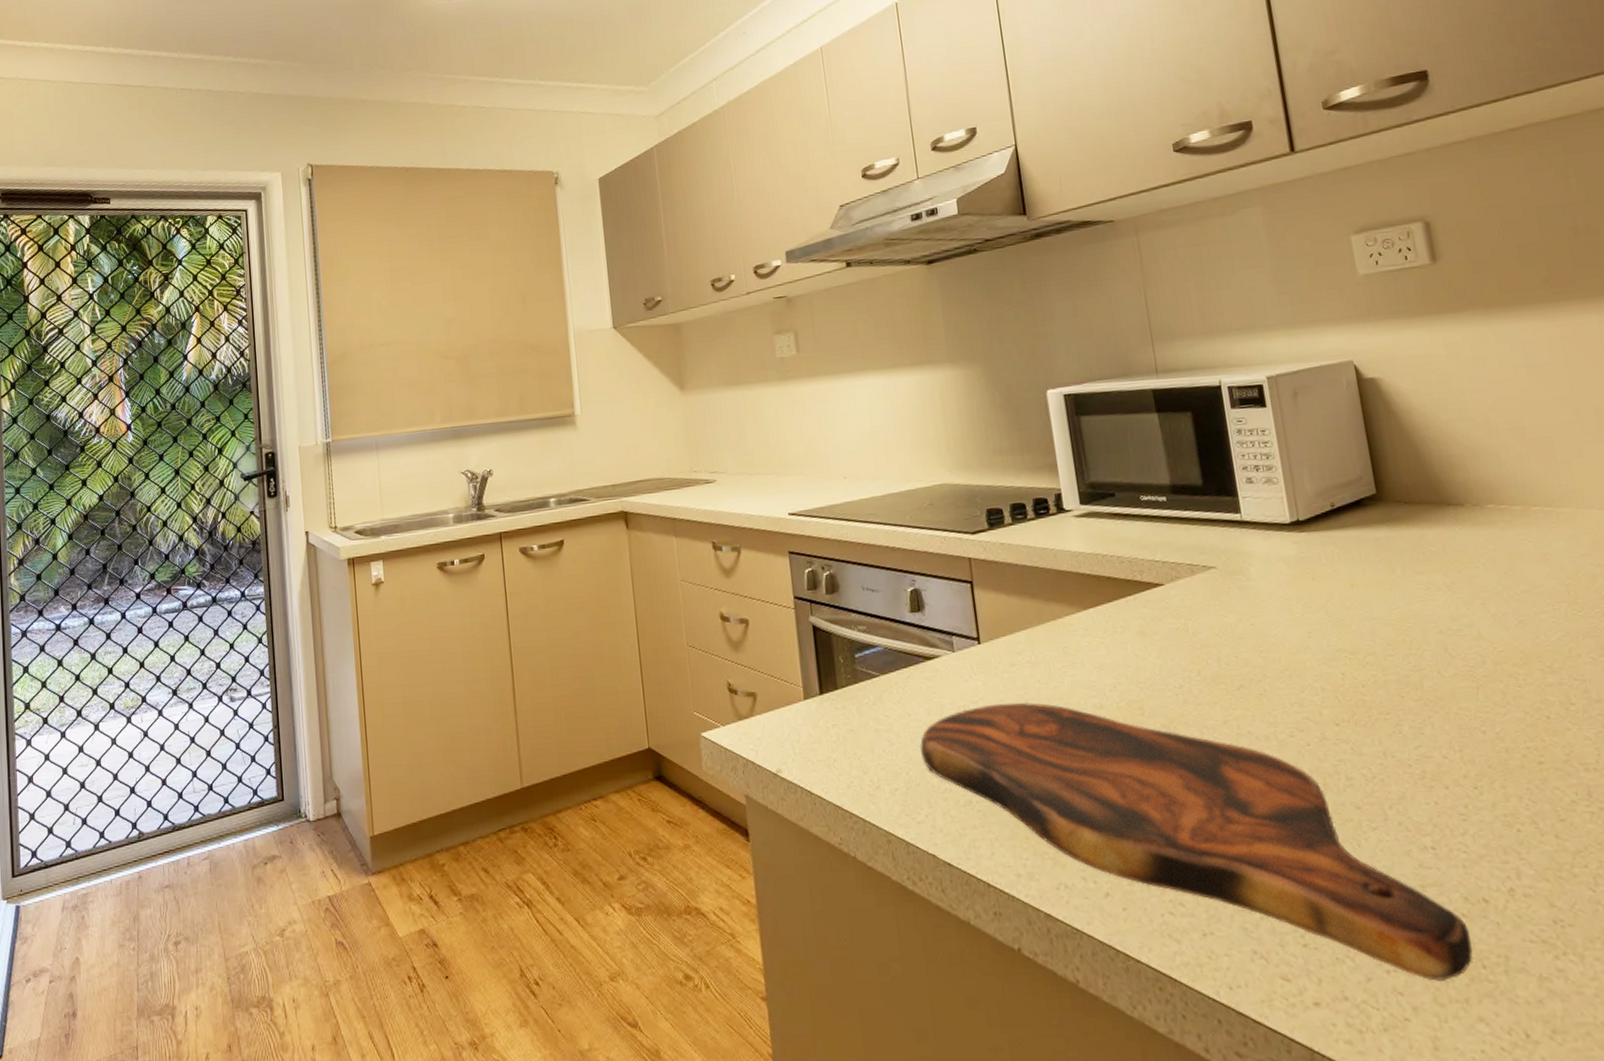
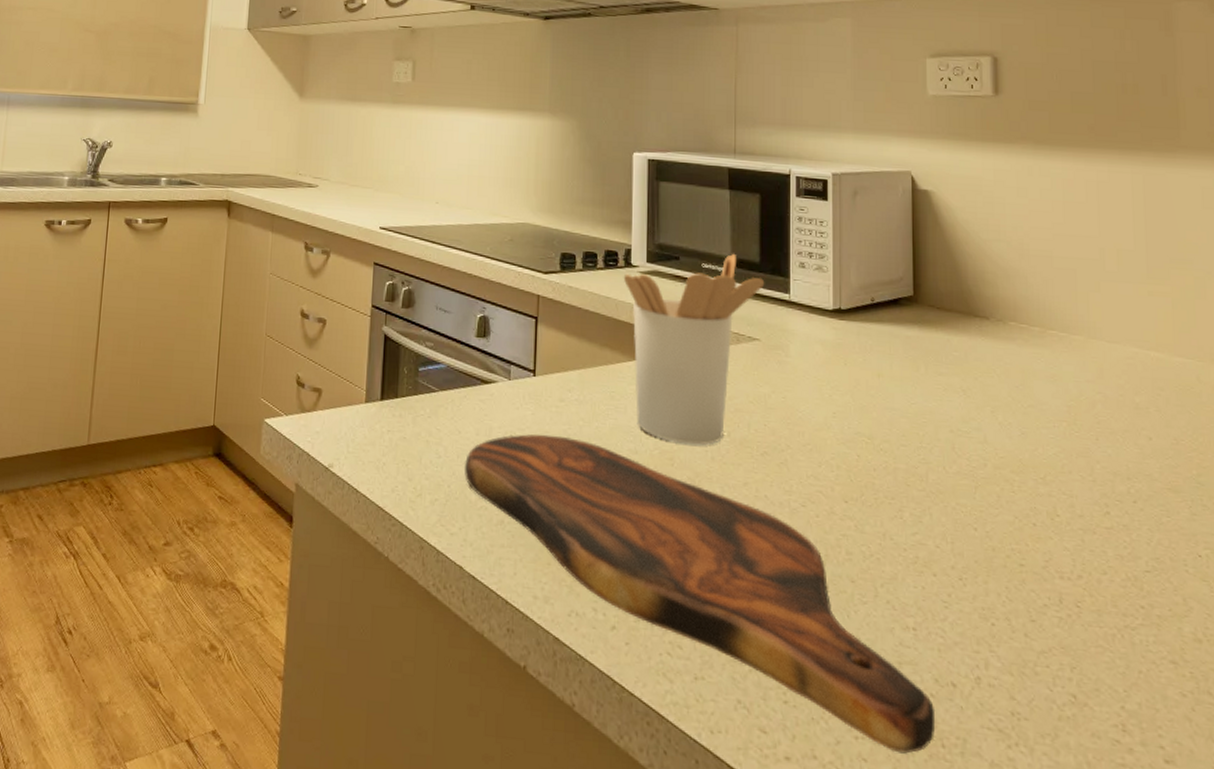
utensil holder: none [1057,479,1212,691] -> present [623,253,765,445]

